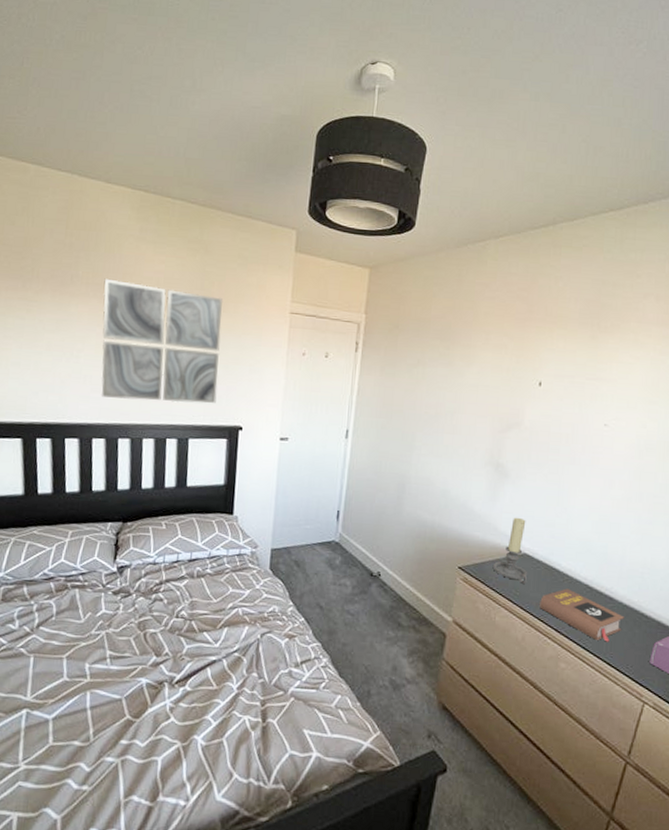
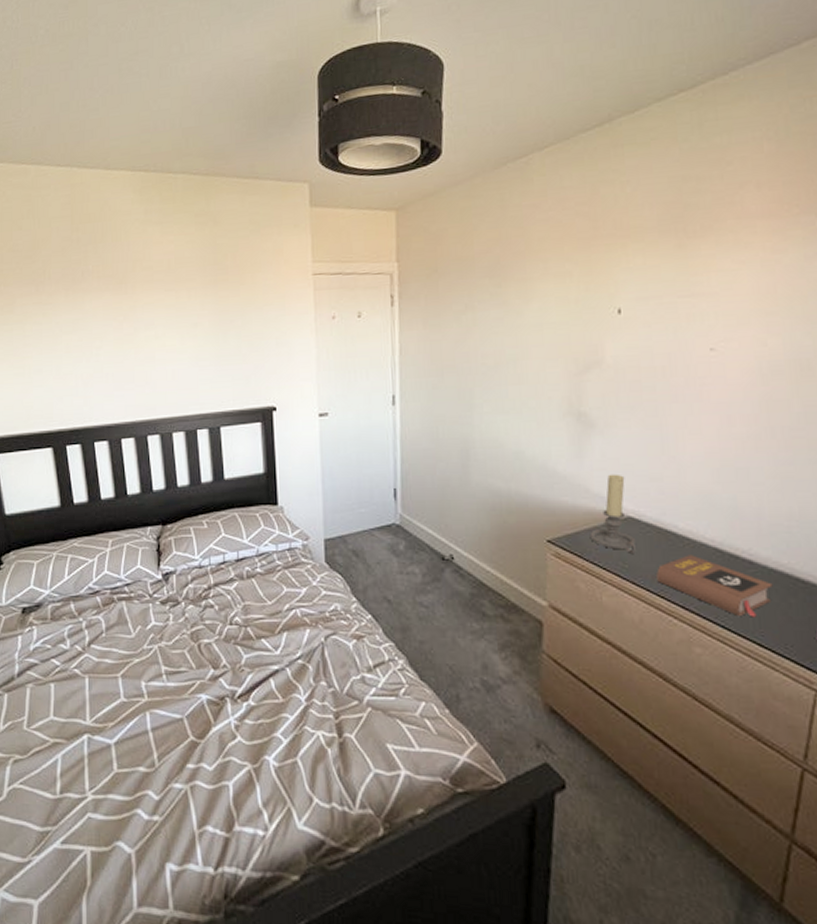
wall art: present [101,278,223,404] -> none [115,268,245,394]

